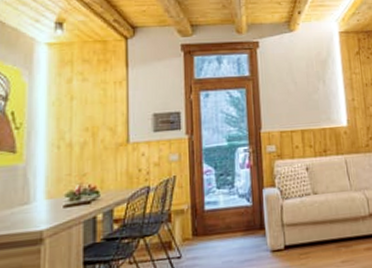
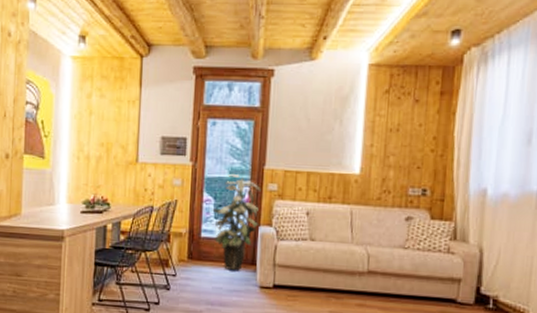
indoor plant: none [214,140,263,239] -> present [212,173,261,270]

